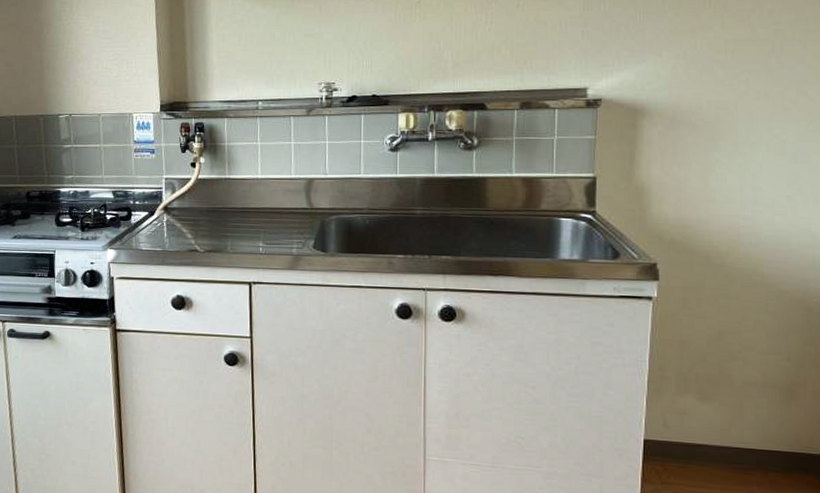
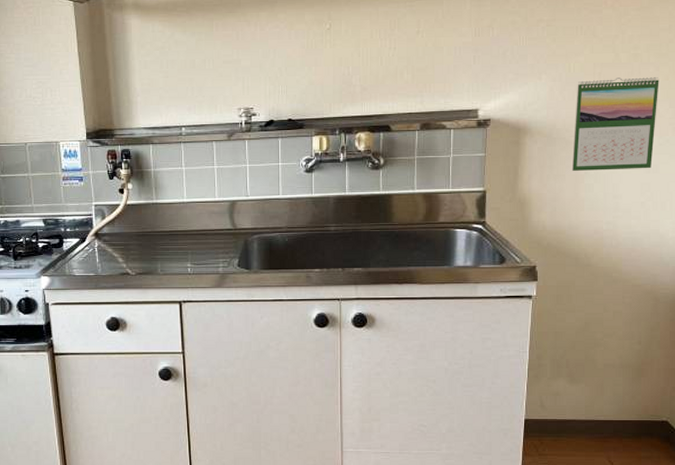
calendar: none [699,55,807,159] -> present [571,77,659,171]

